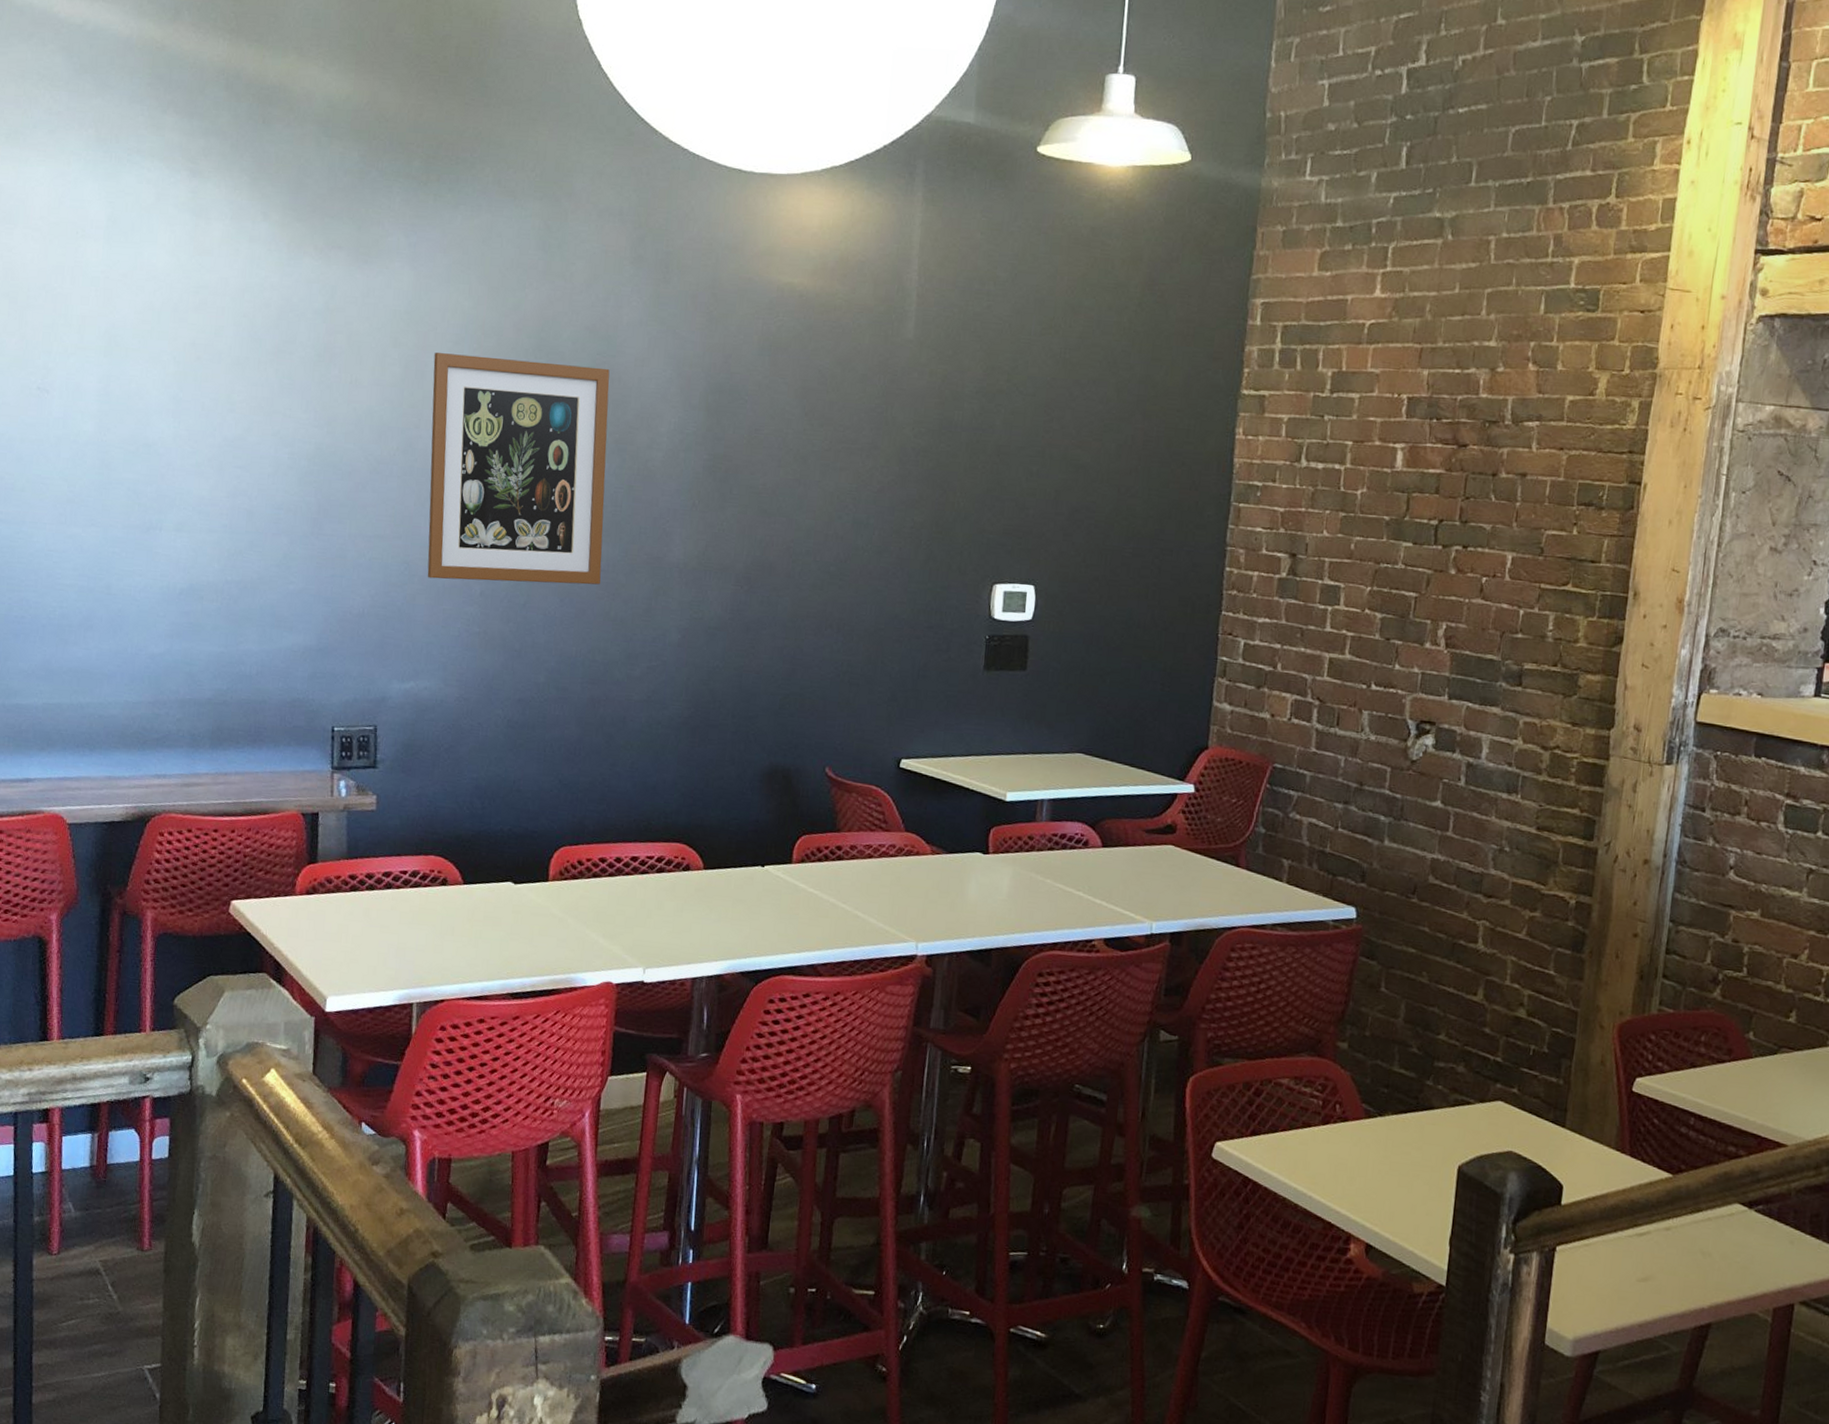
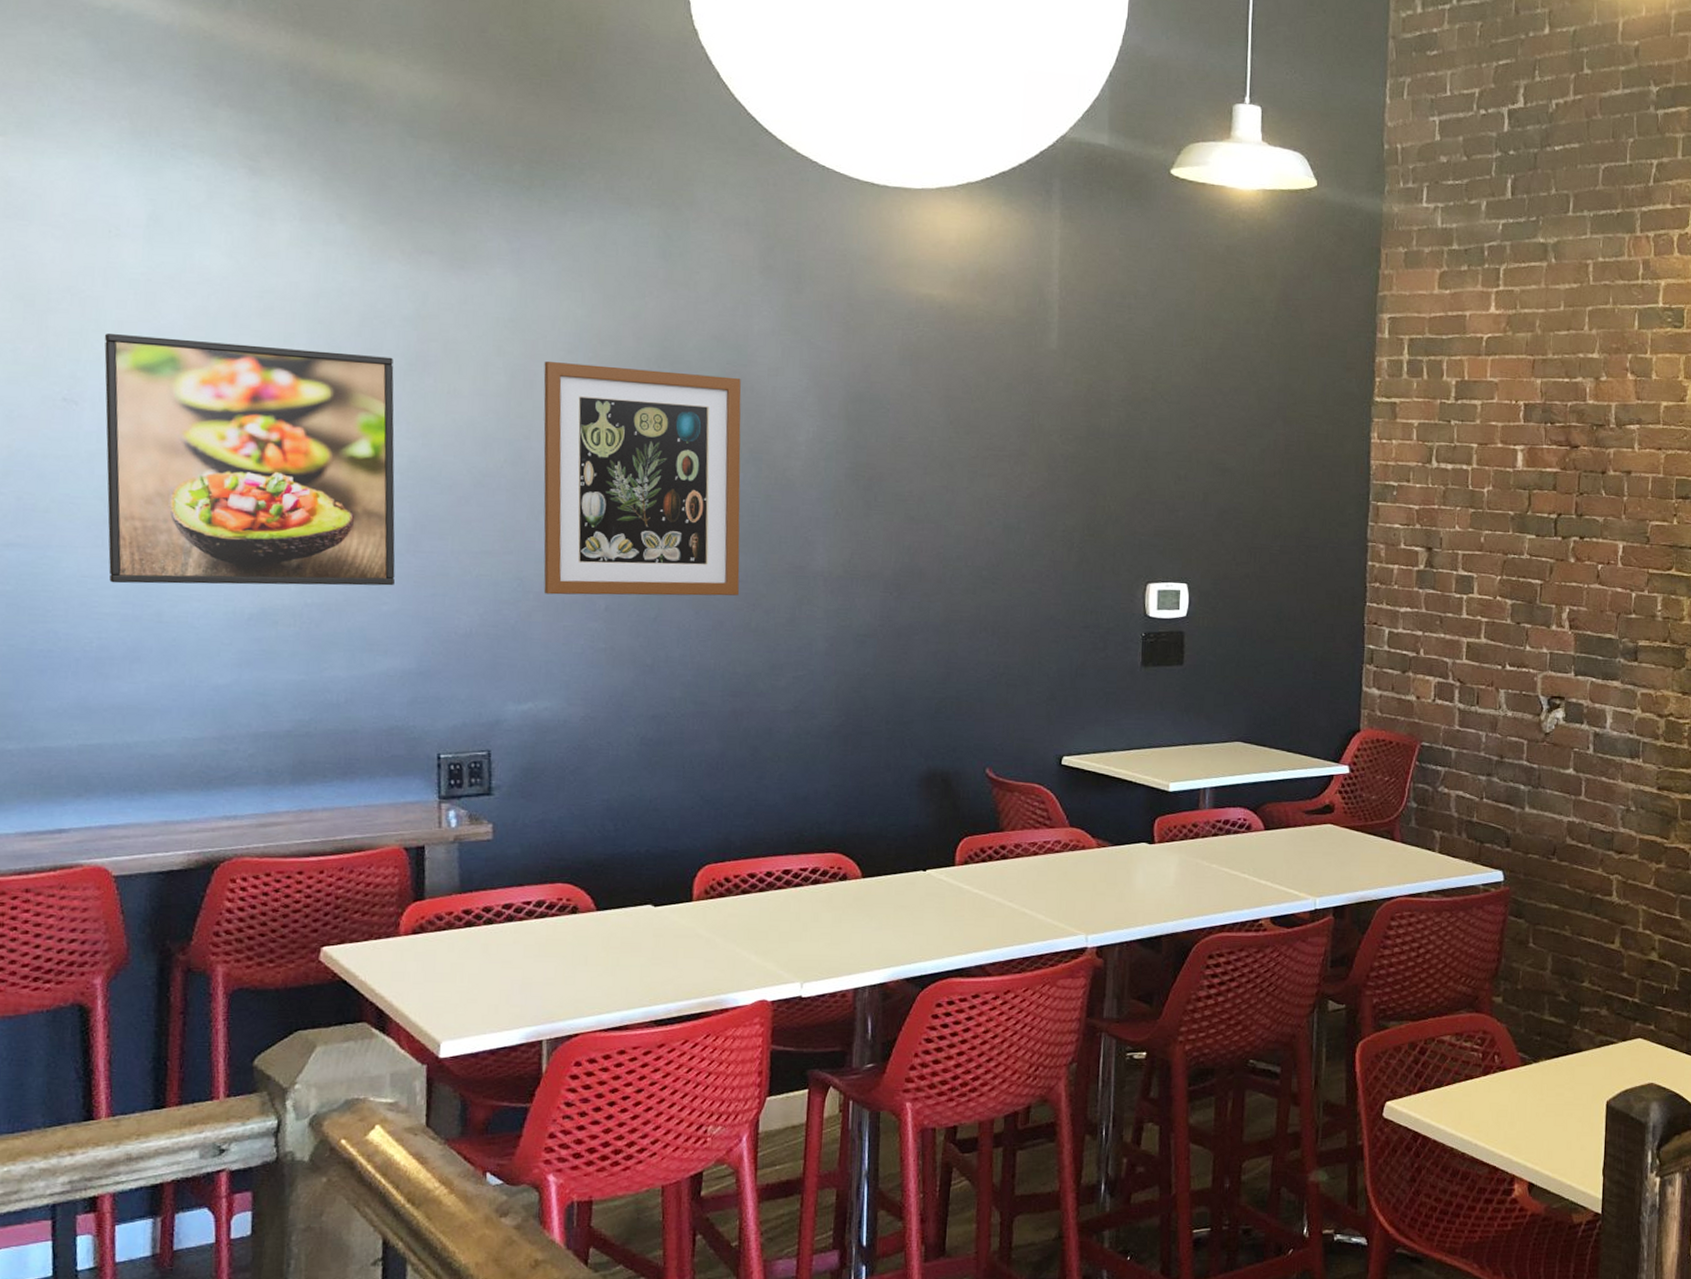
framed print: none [70,328,305,567] -> present [104,334,395,586]

